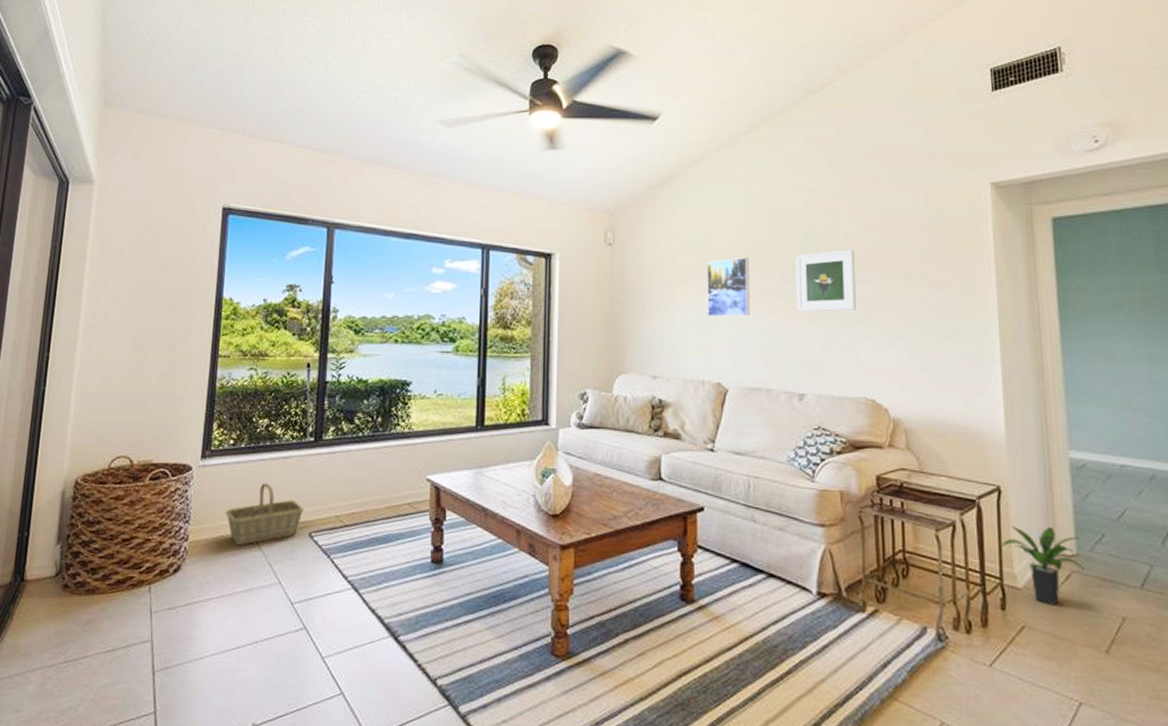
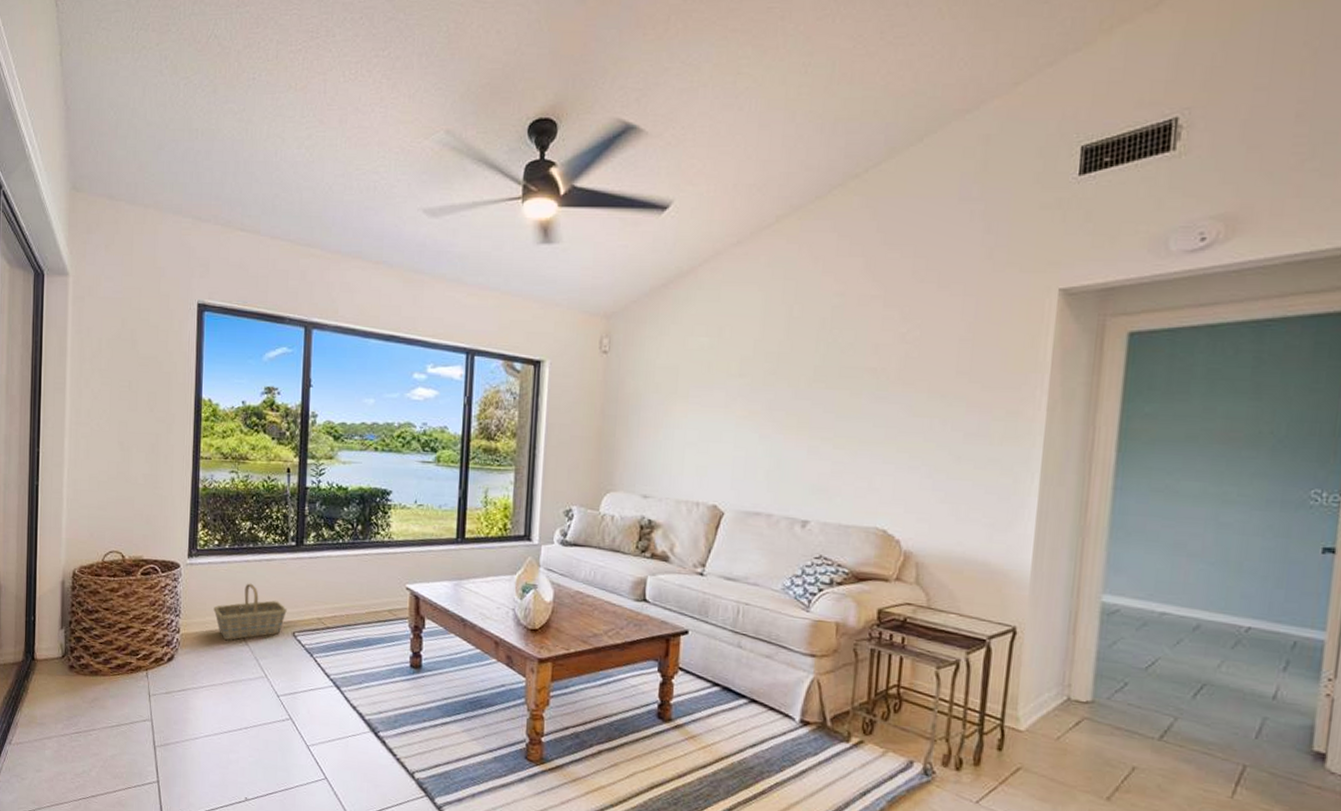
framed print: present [707,257,750,317] -> none [707,370,761,435]
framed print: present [795,249,856,312] -> none [809,363,883,433]
potted plant: present [1001,526,1085,606] -> none [1007,669,1098,750]

